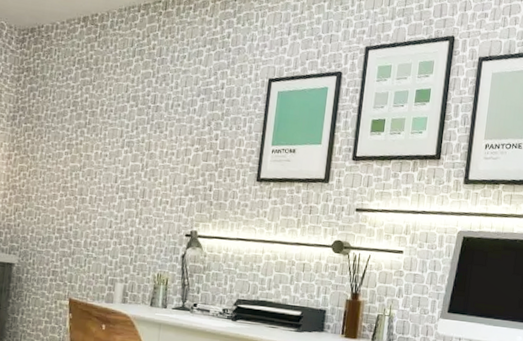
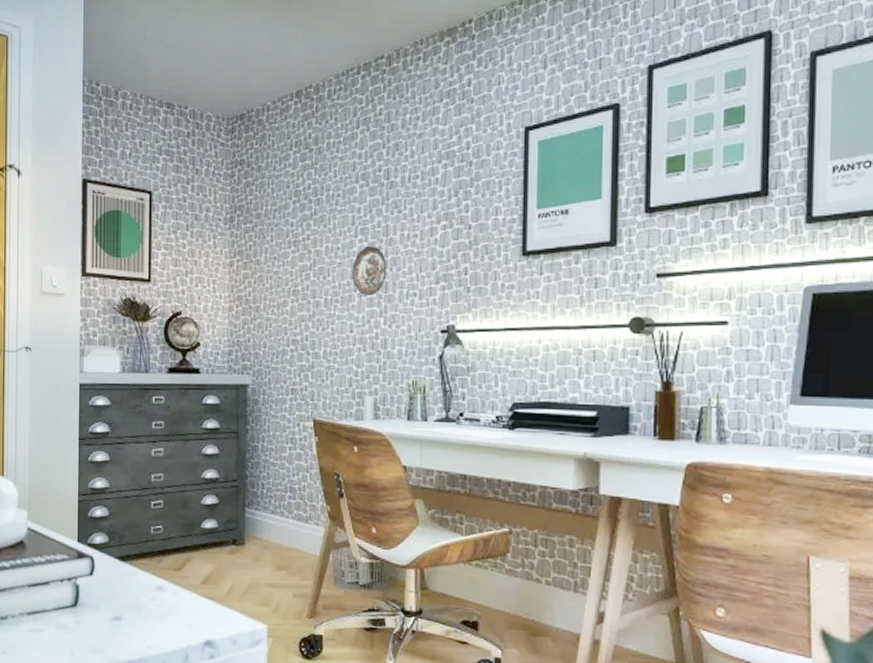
decorative plate: none [115,156,146,199] -> present [352,245,387,296]

